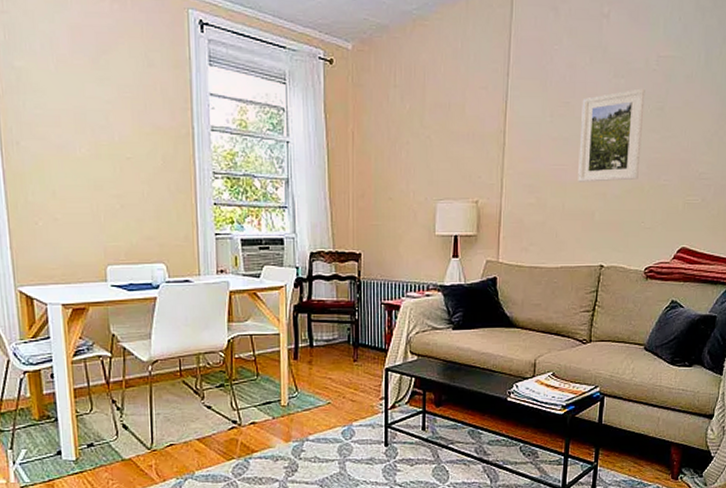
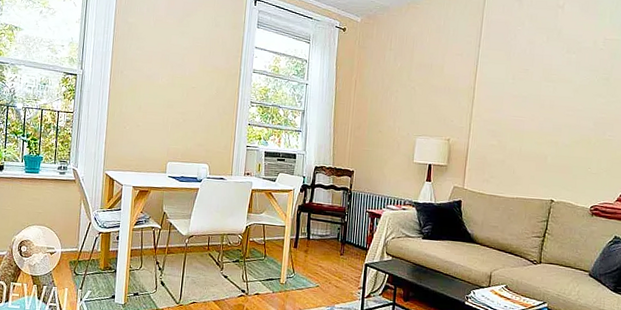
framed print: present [578,88,645,182] -> none [533,62,593,133]

